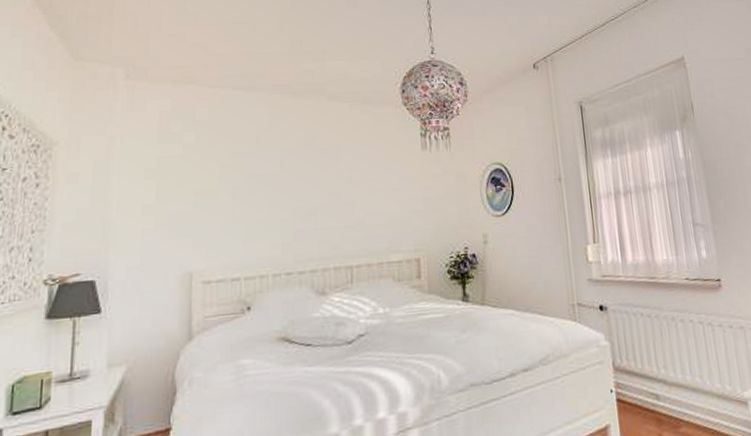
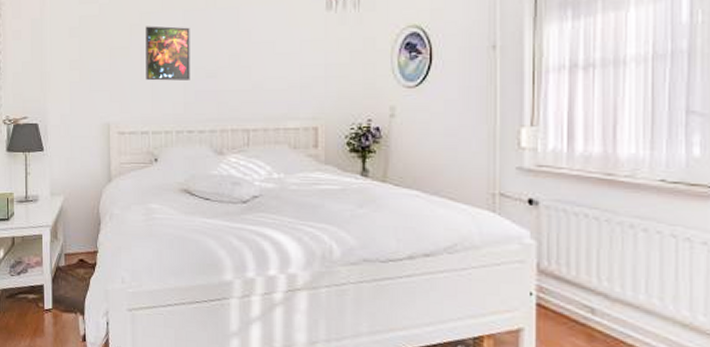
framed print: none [238,166,289,223] -> present [145,25,190,81]

